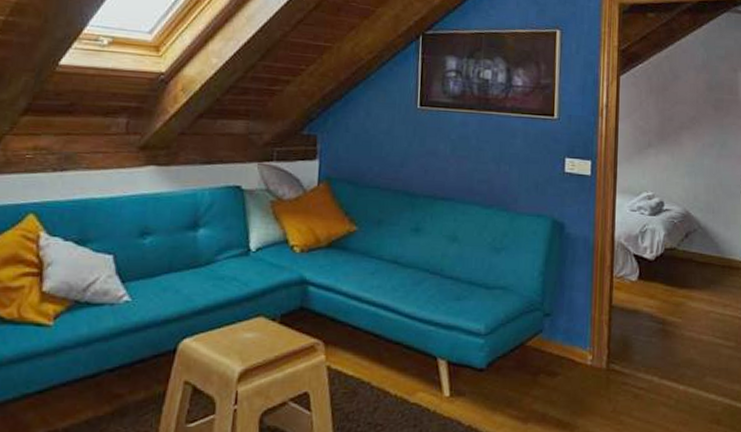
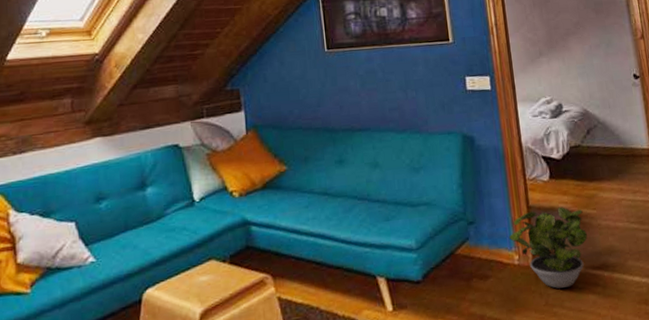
potted plant: none [585,311,669,396] -> present [509,207,588,289]

